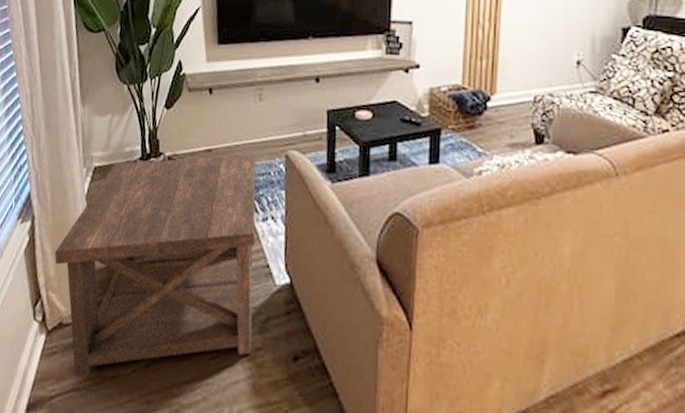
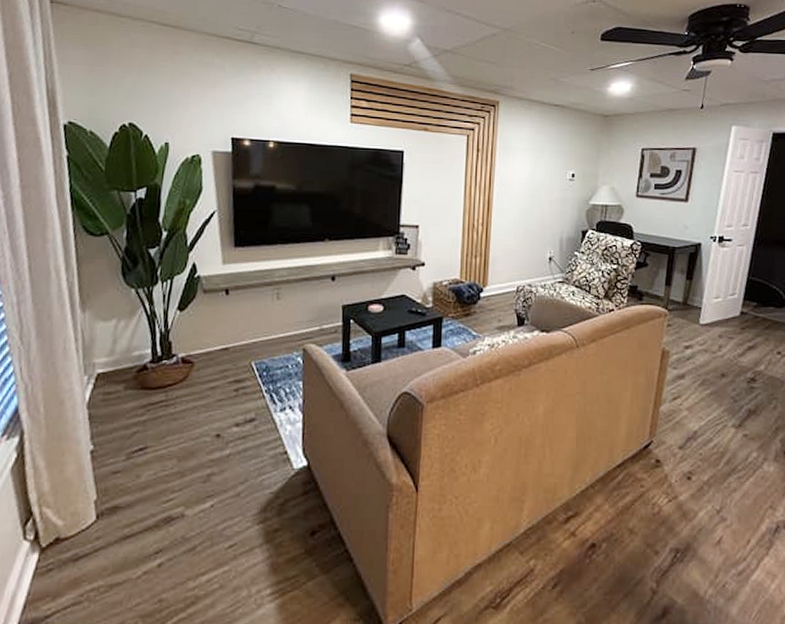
side table: present [54,154,256,378] -> none [49,350,274,590]

